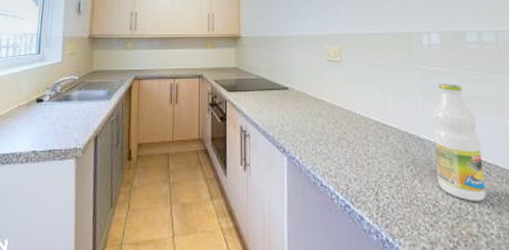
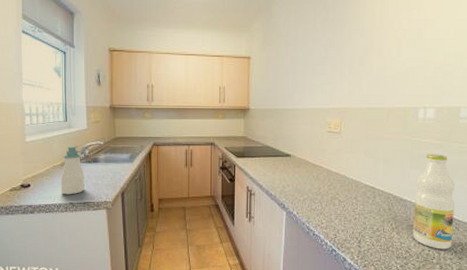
soap bottle: none [23,81,53,141] -> present [61,146,85,195]

